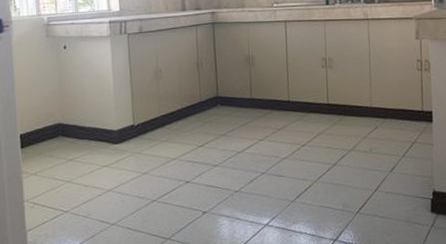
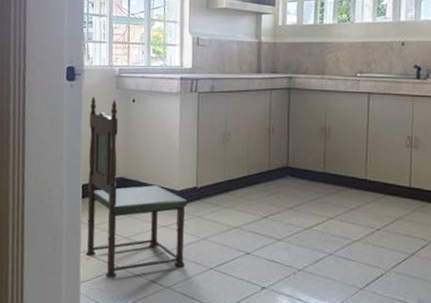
dining chair: none [21,46,129,223] -> present [86,96,188,279]

